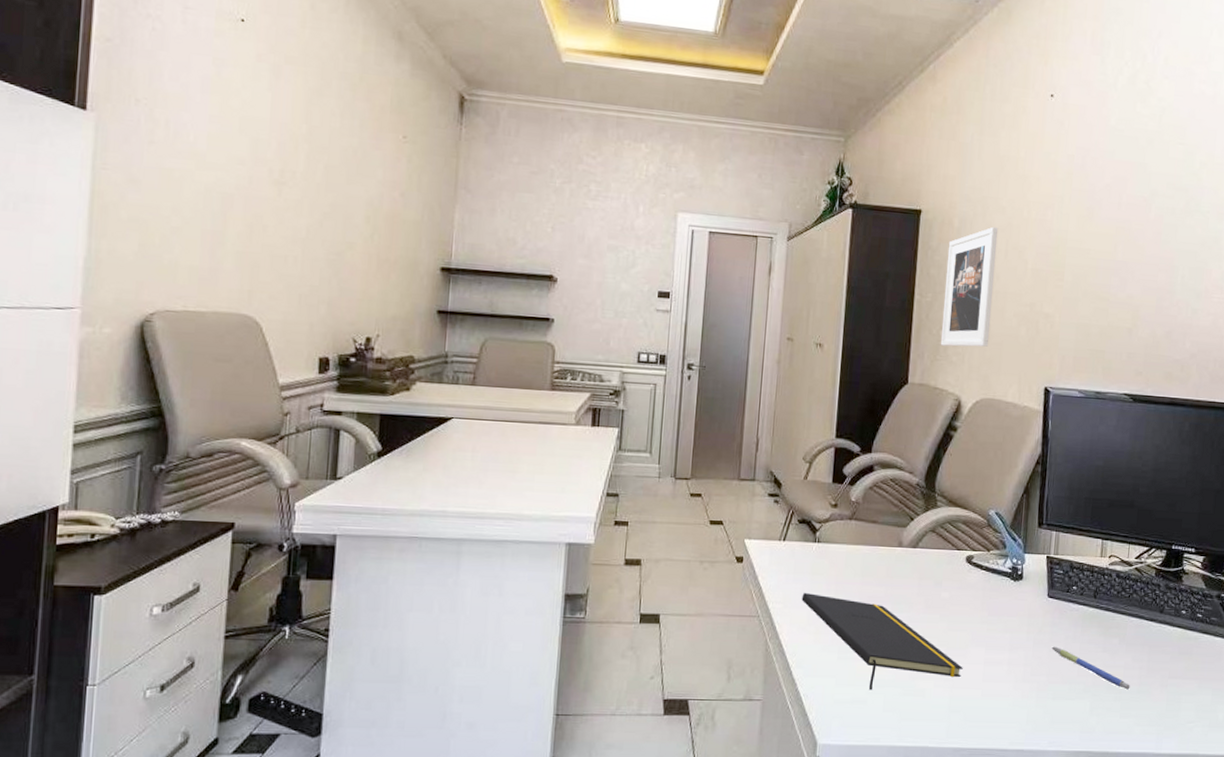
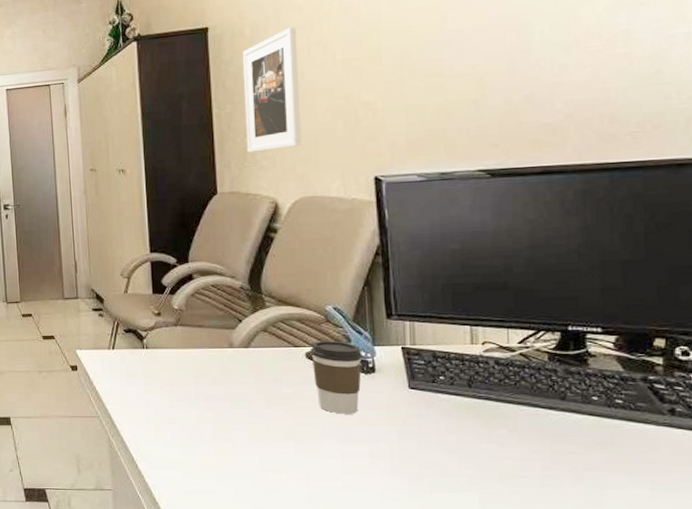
notepad: present [801,592,963,691] -> none [137,394,317,482]
coffee cup: none [970,545,1014,621] -> present [310,341,362,414]
pen: present [1051,646,1130,690] -> none [421,438,531,483]

